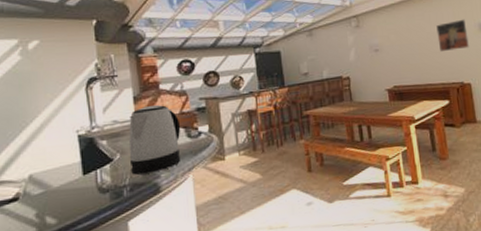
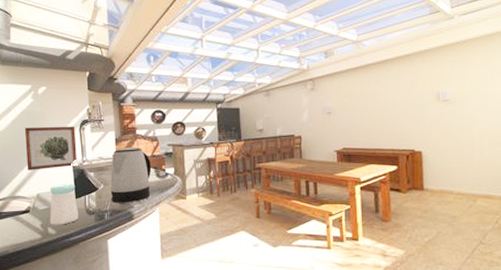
wall art: none [9,85,83,146] -> present [24,126,77,170]
salt shaker: none [47,156,88,213] -> present [49,183,78,225]
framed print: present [436,19,469,53] -> none [392,87,424,119]

